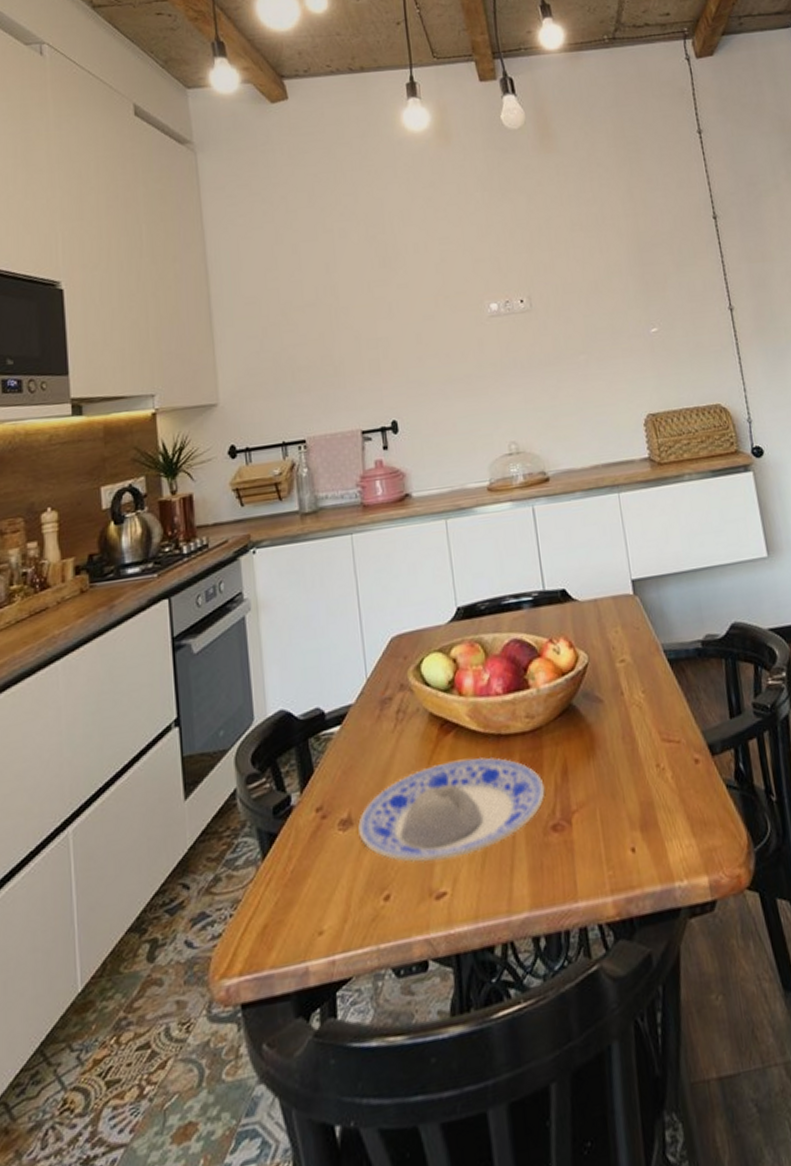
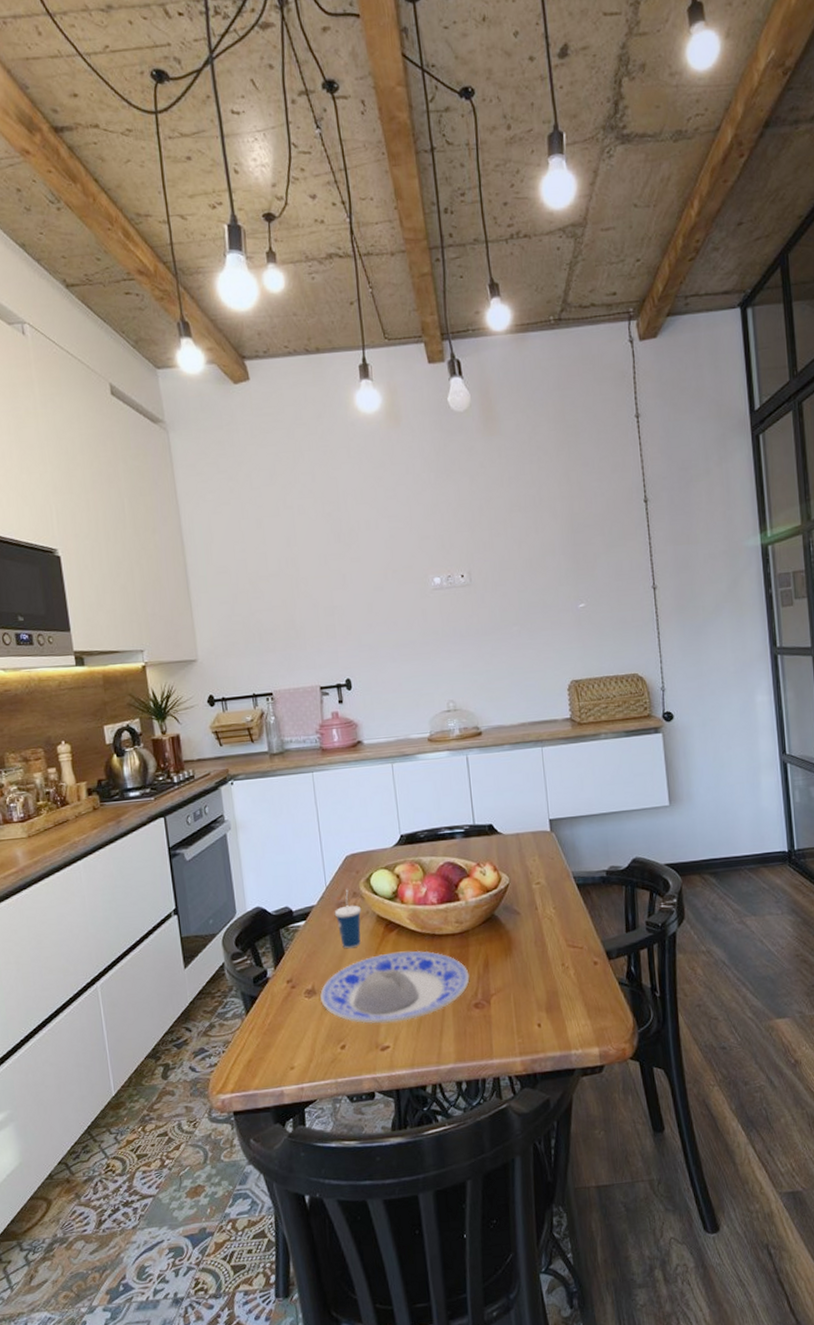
cup: none [376,679,411,760] -> present [334,888,362,949]

